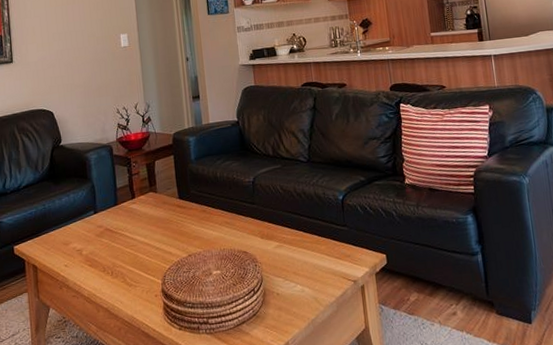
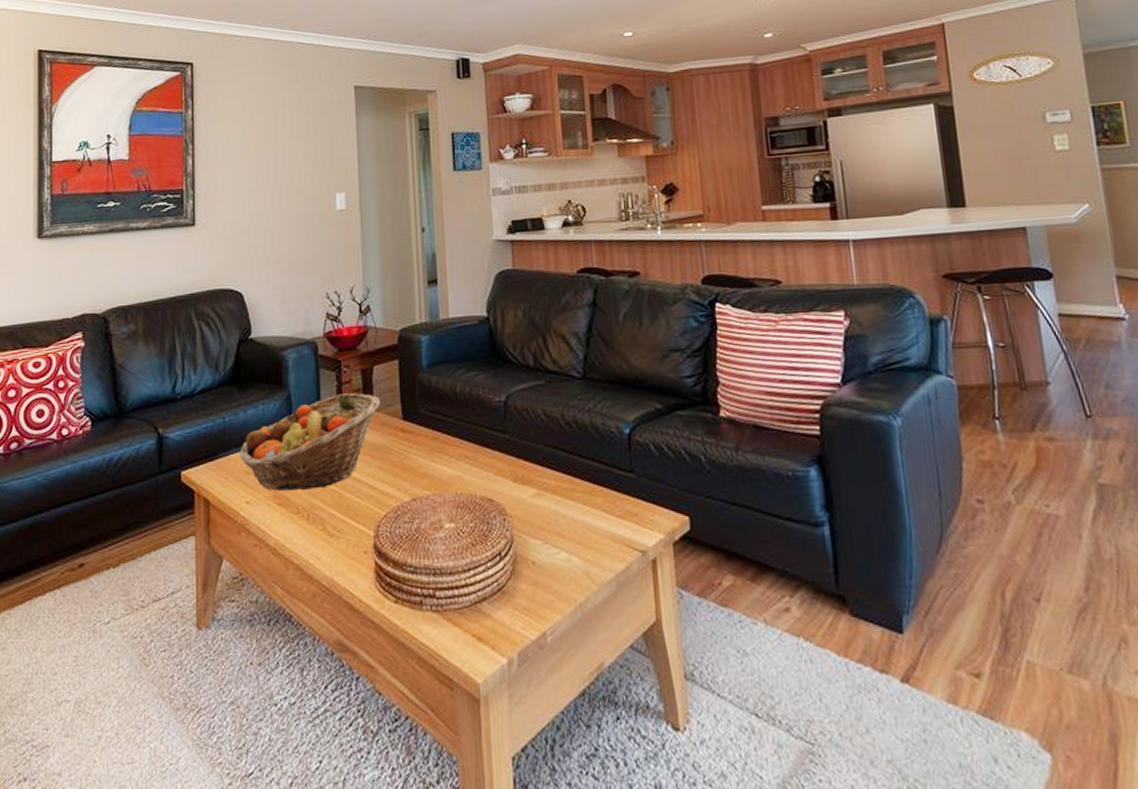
fruit basket: none [57,181,162,256] -> present [239,393,380,491]

